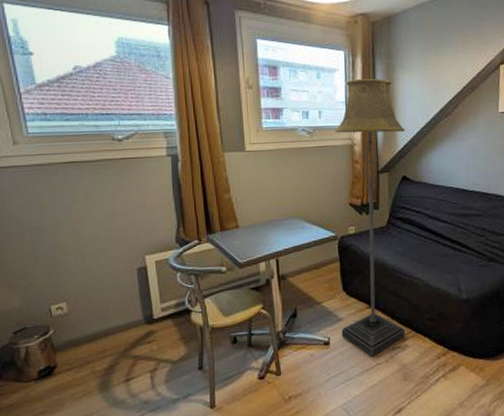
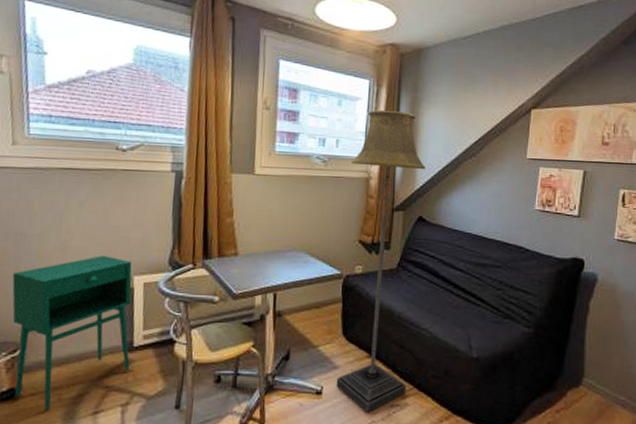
storage cabinet: none [33,239,153,382] -> present [12,255,132,410]

